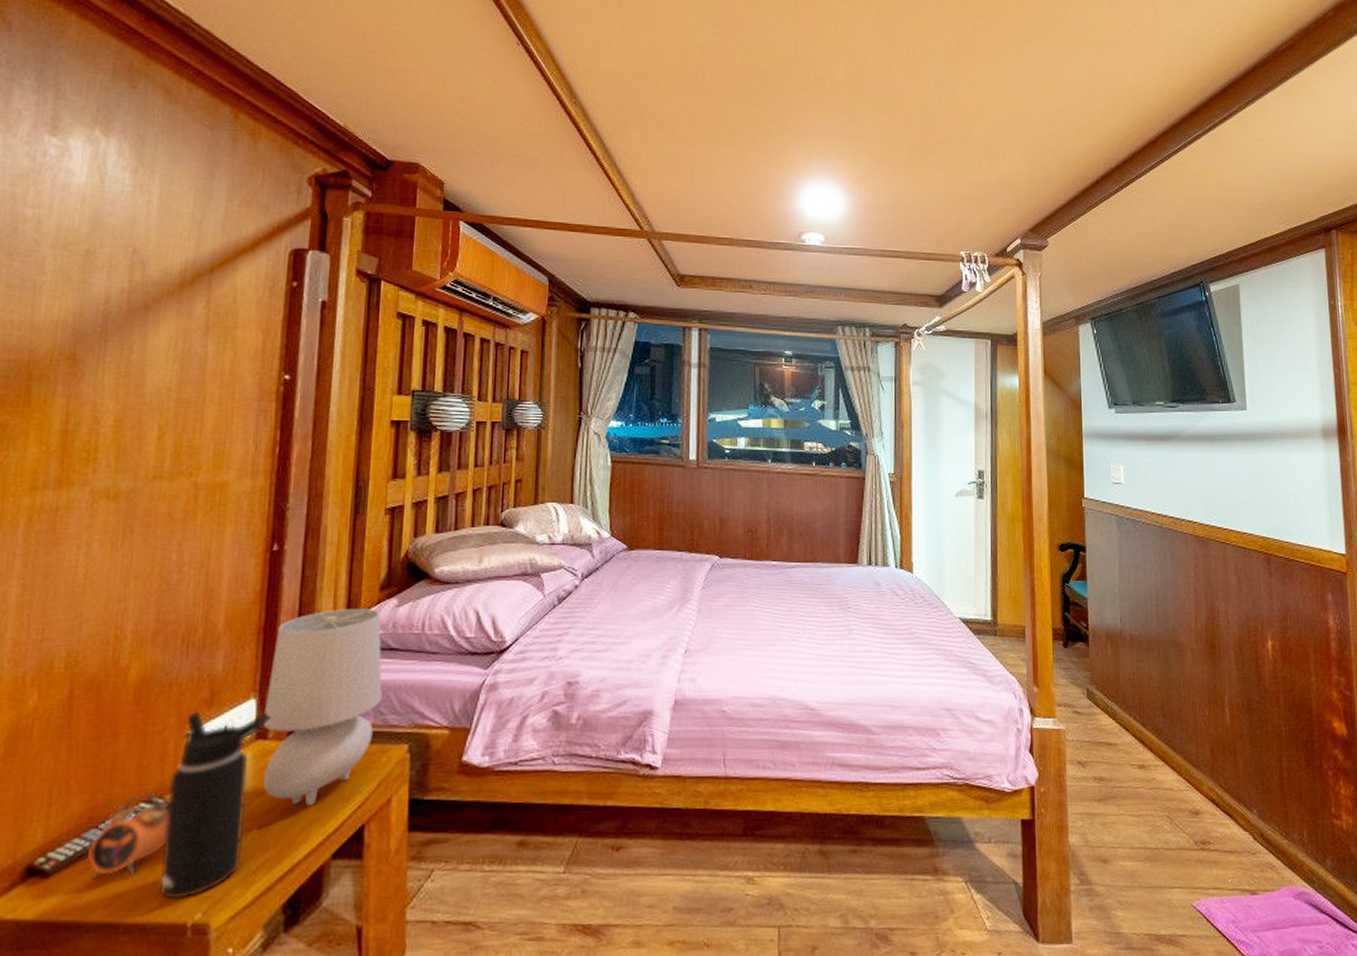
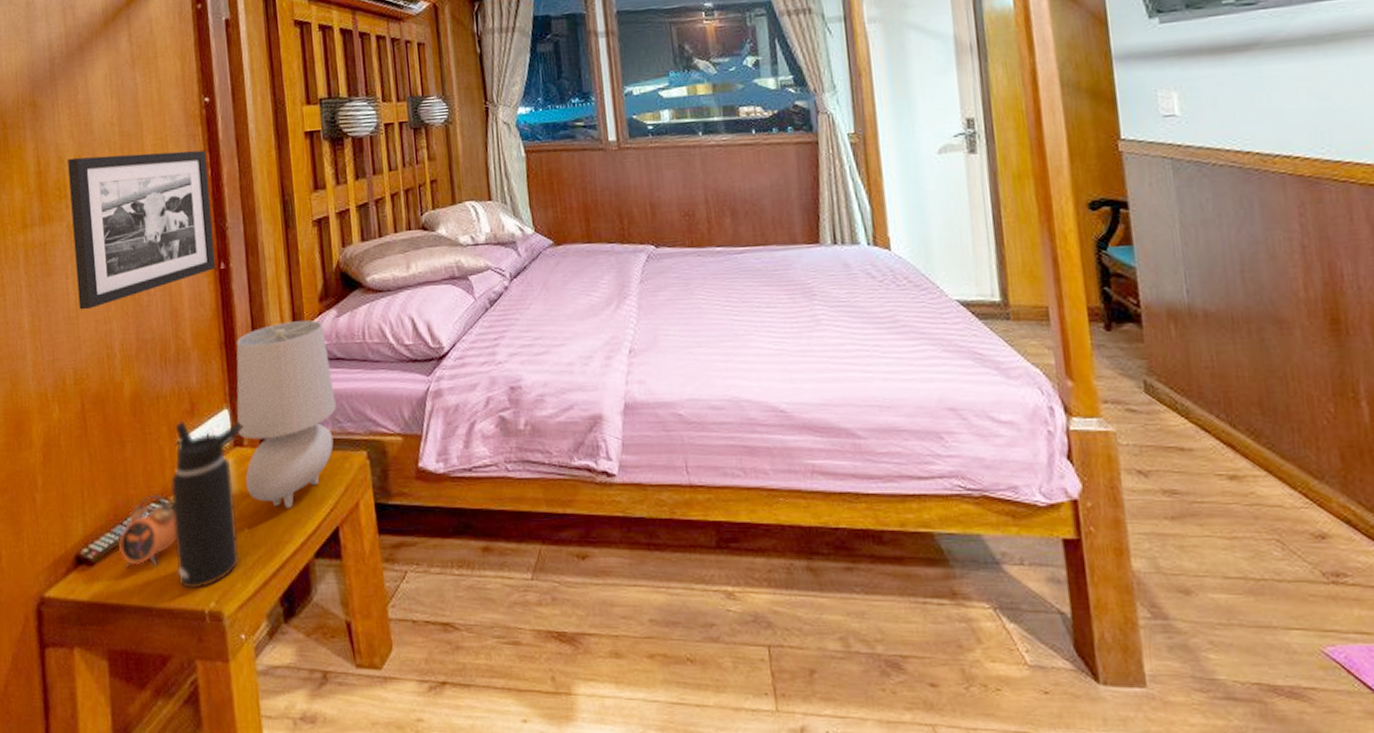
picture frame: none [88,420,277,585] -> present [68,150,216,310]

